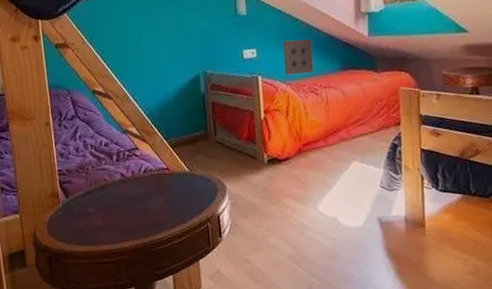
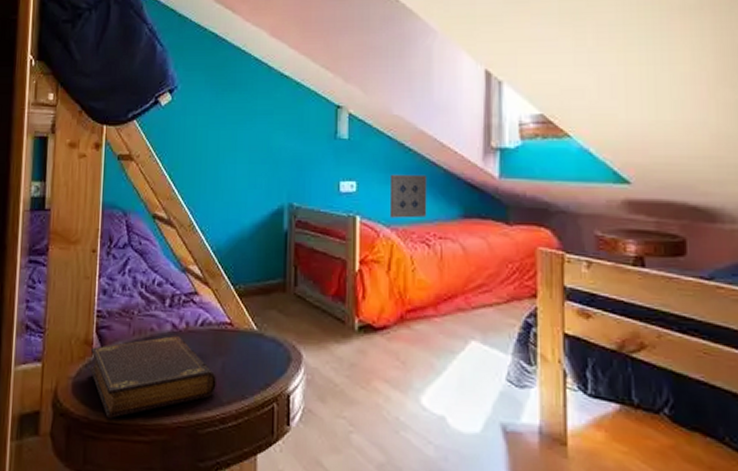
book: none [58,182,162,249] -> present [90,335,216,419]

